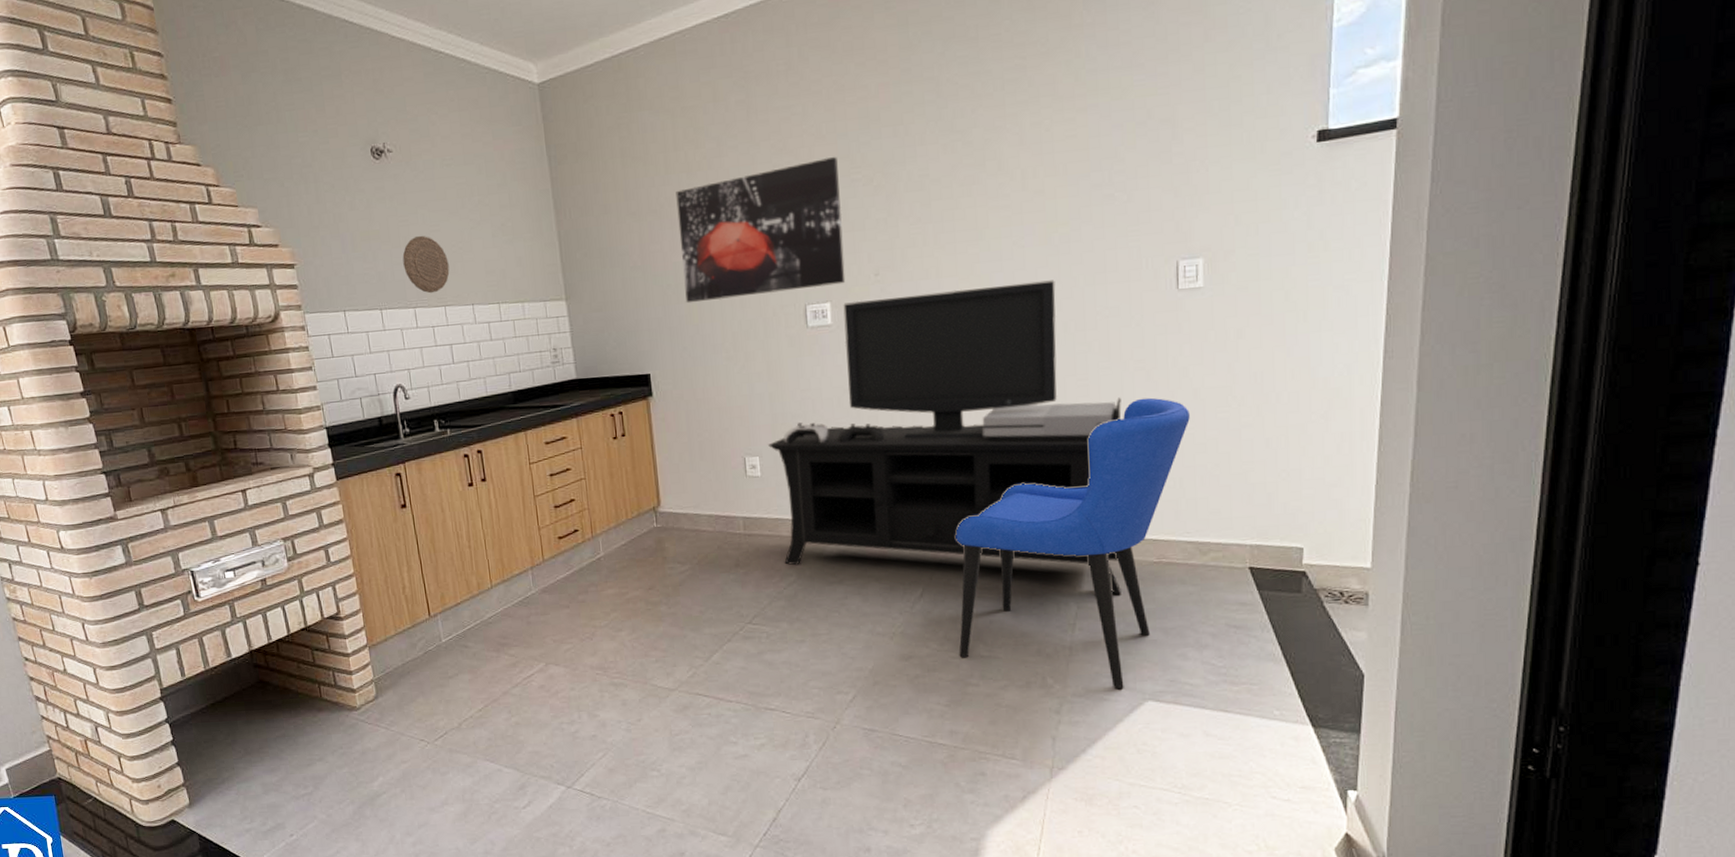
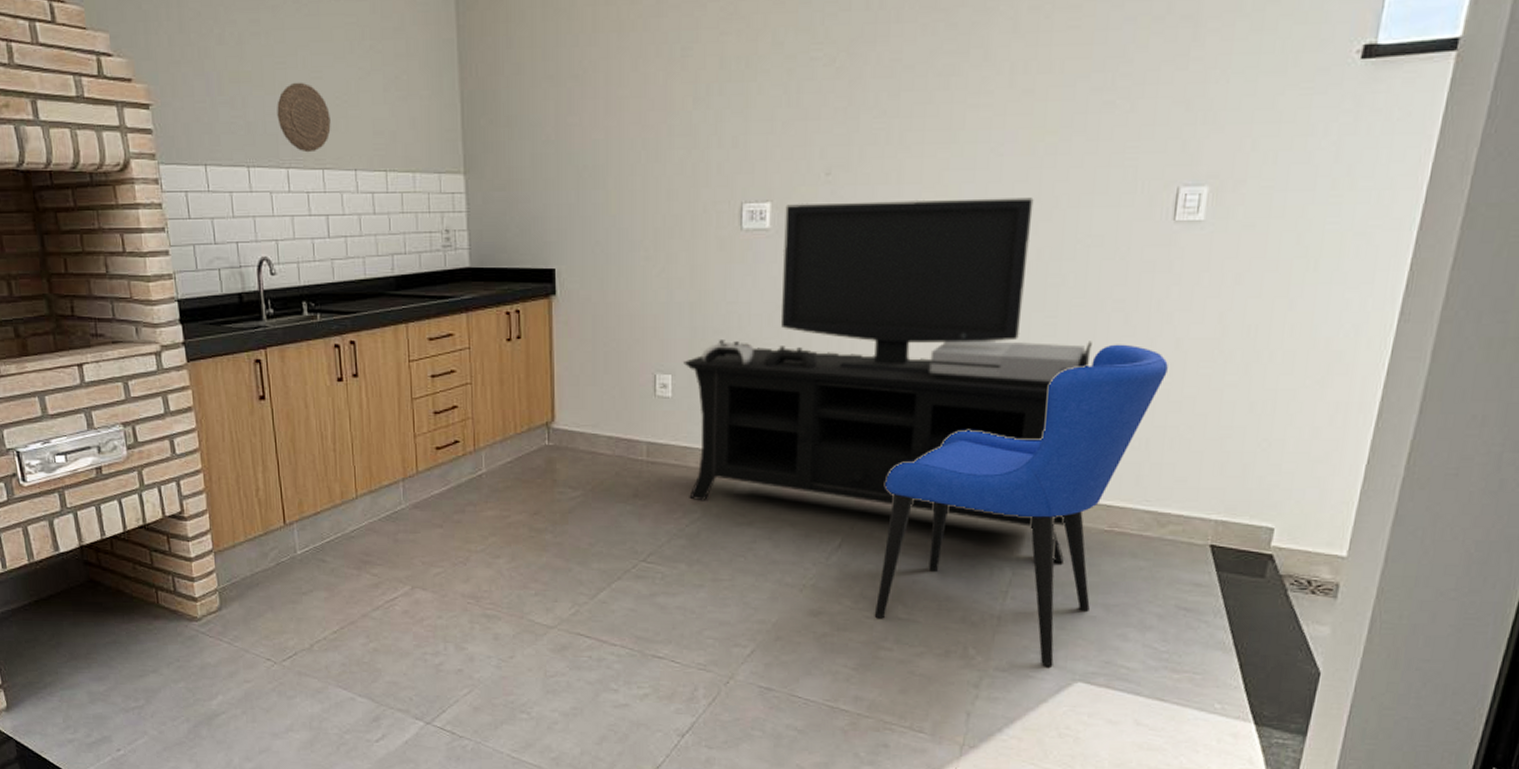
wall art: present [676,156,846,304] -> none [603,27,796,190]

